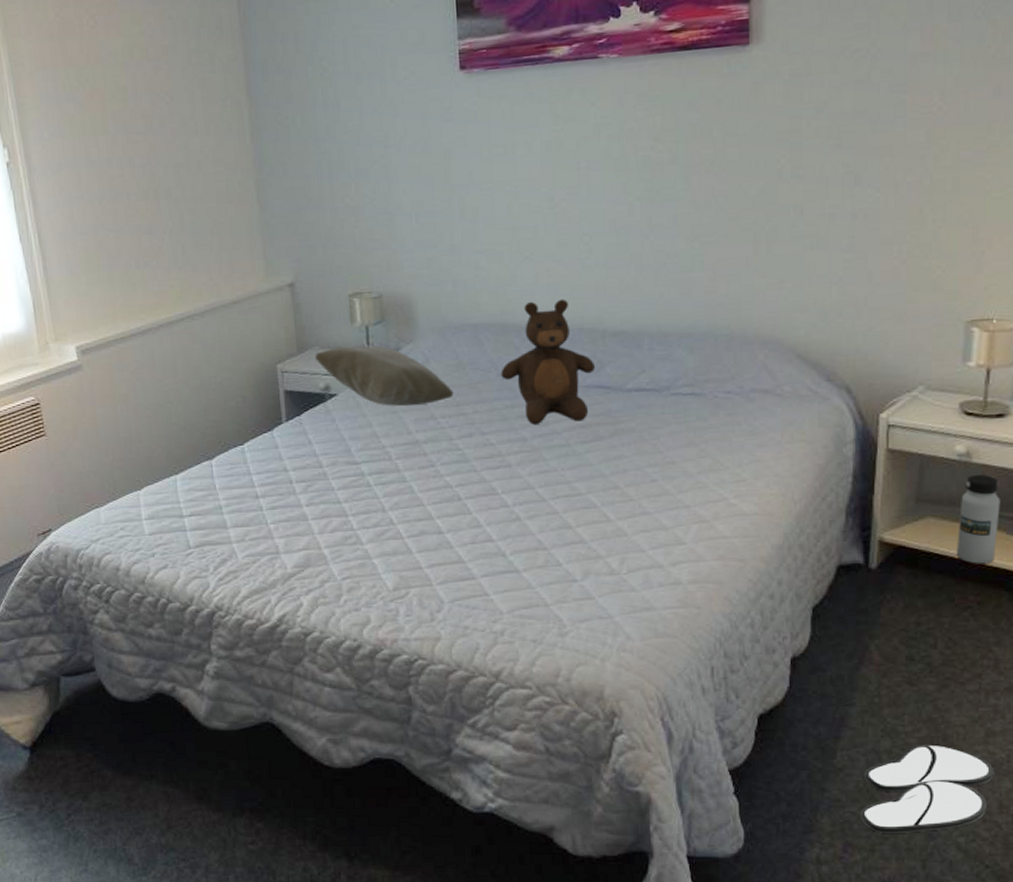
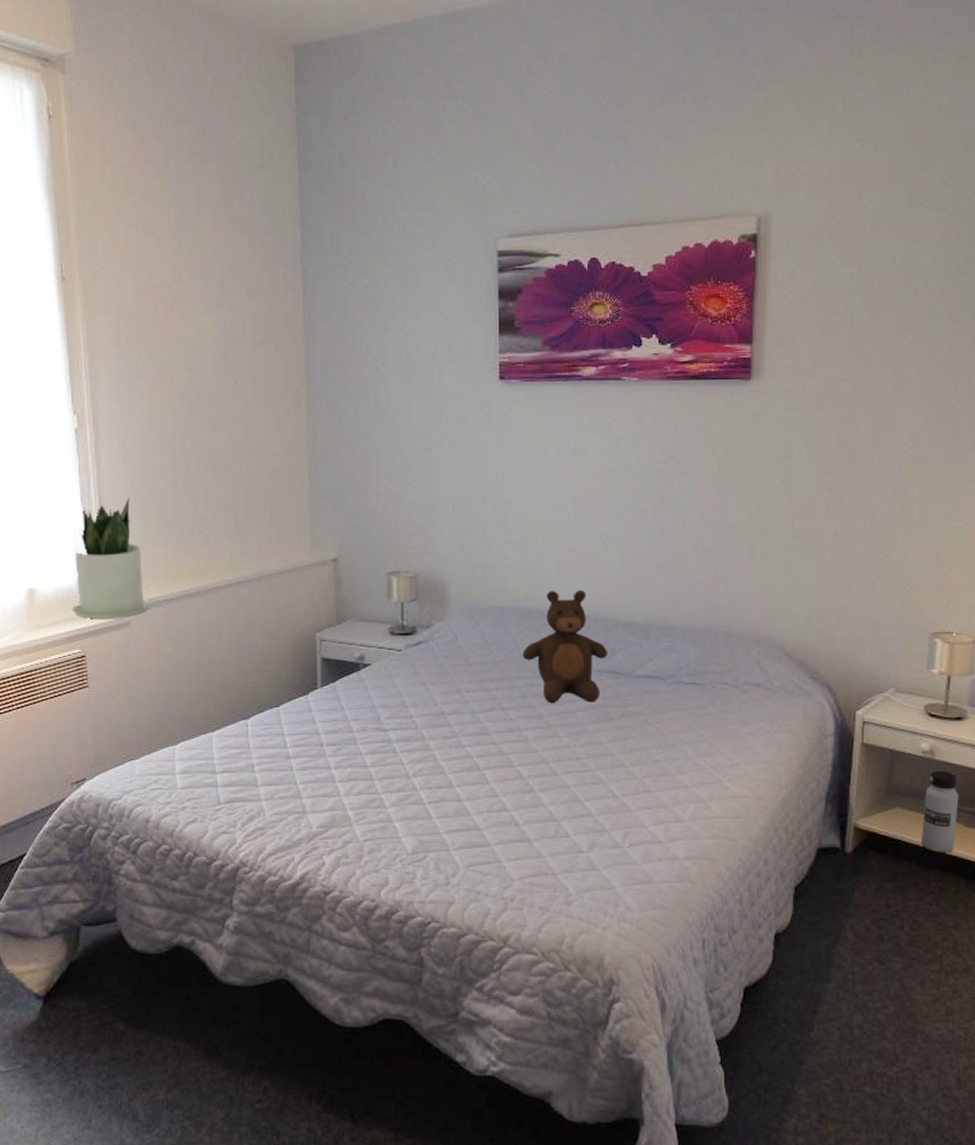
planter: none [18,232,103,366] -> present [71,497,152,621]
cushion: present [314,345,454,407] -> none [351,620,479,680]
slippers: present [860,744,994,834] -> none [834,1021,953,1107]

